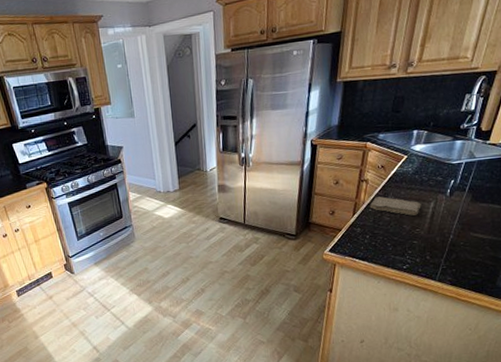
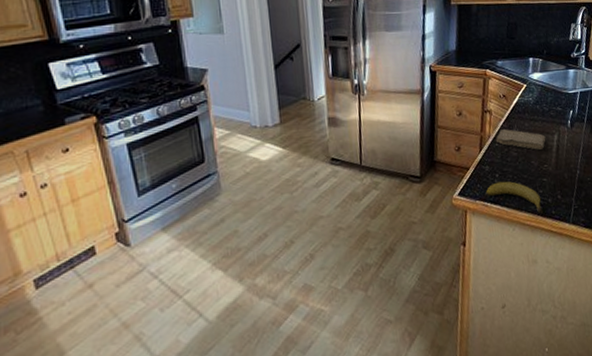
fruit: none [355,241,410,272] -> present [485,181,544,215]

